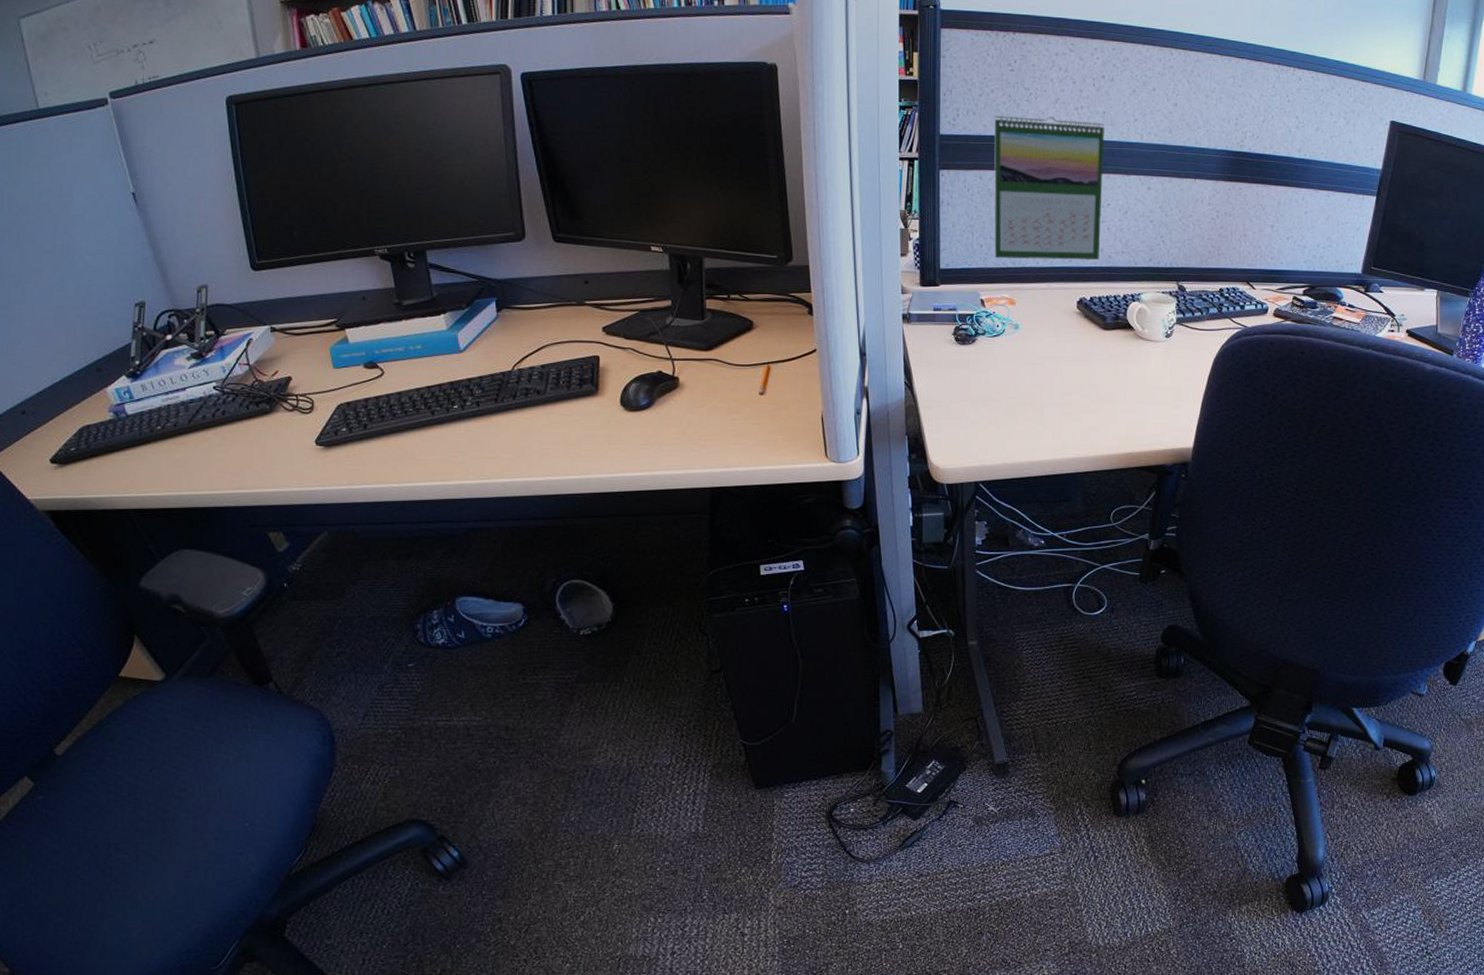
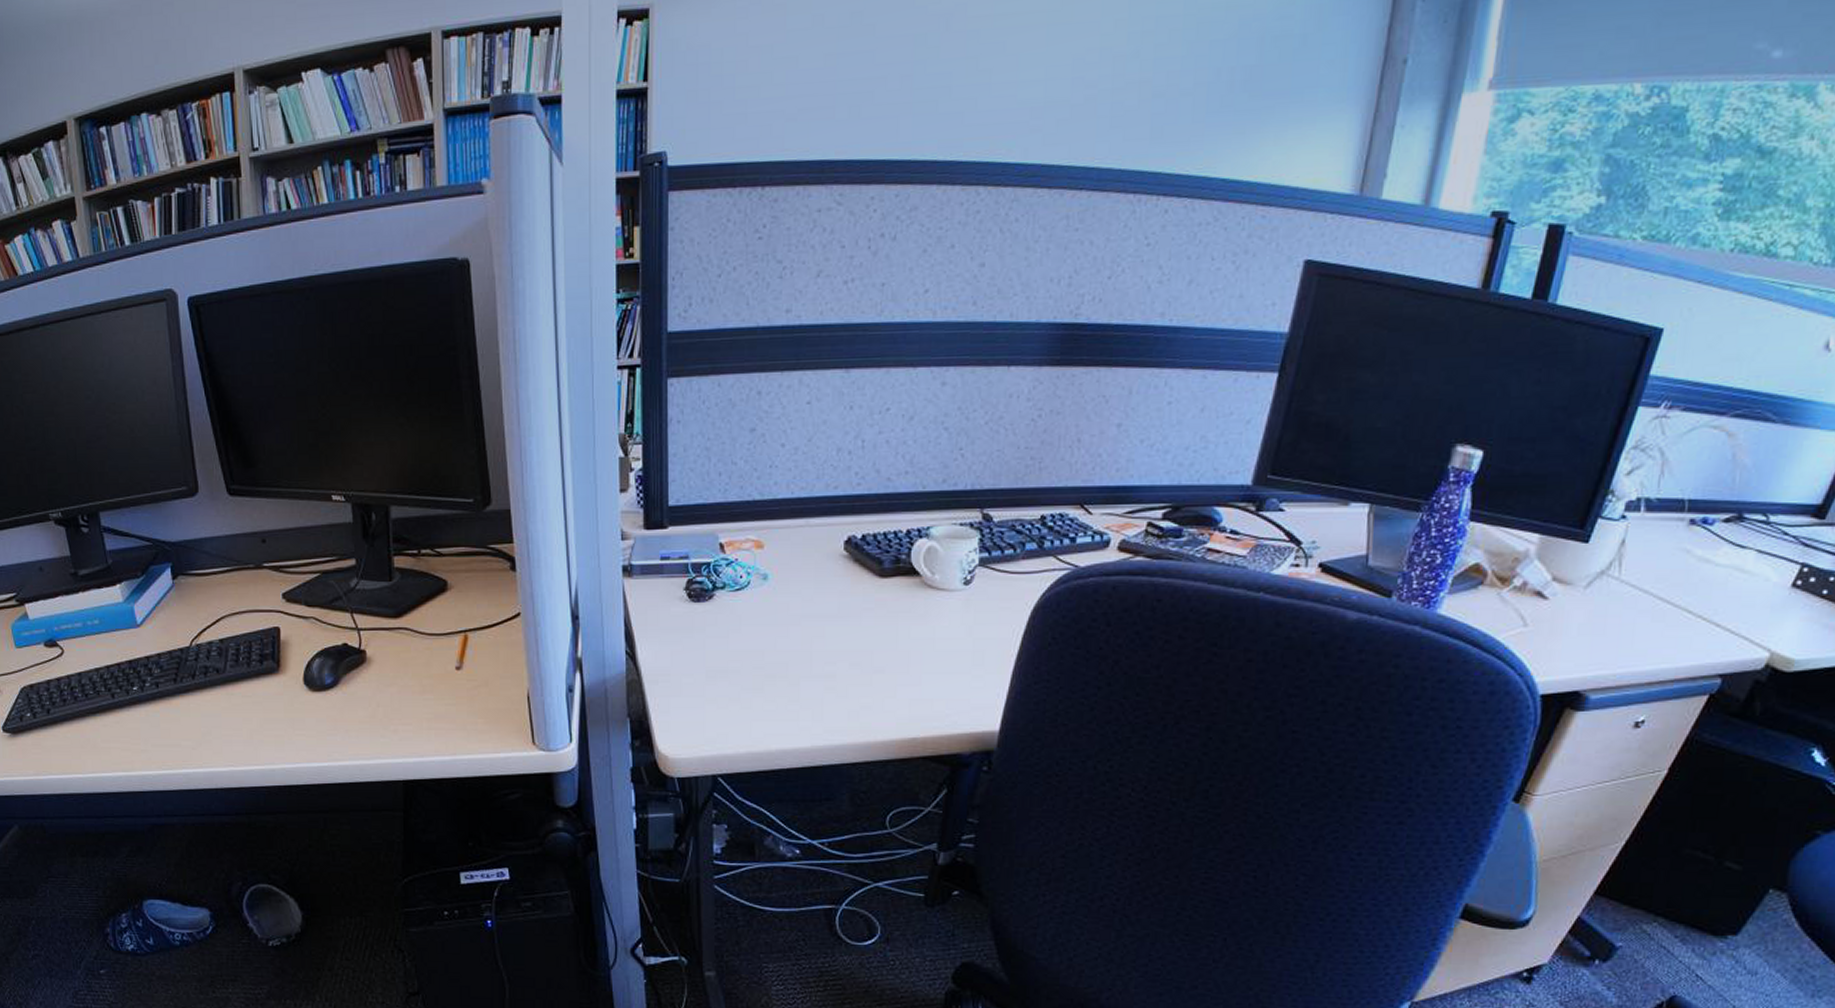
calendar: present [994,115,1105,260] -> none [736,295,883,488]

